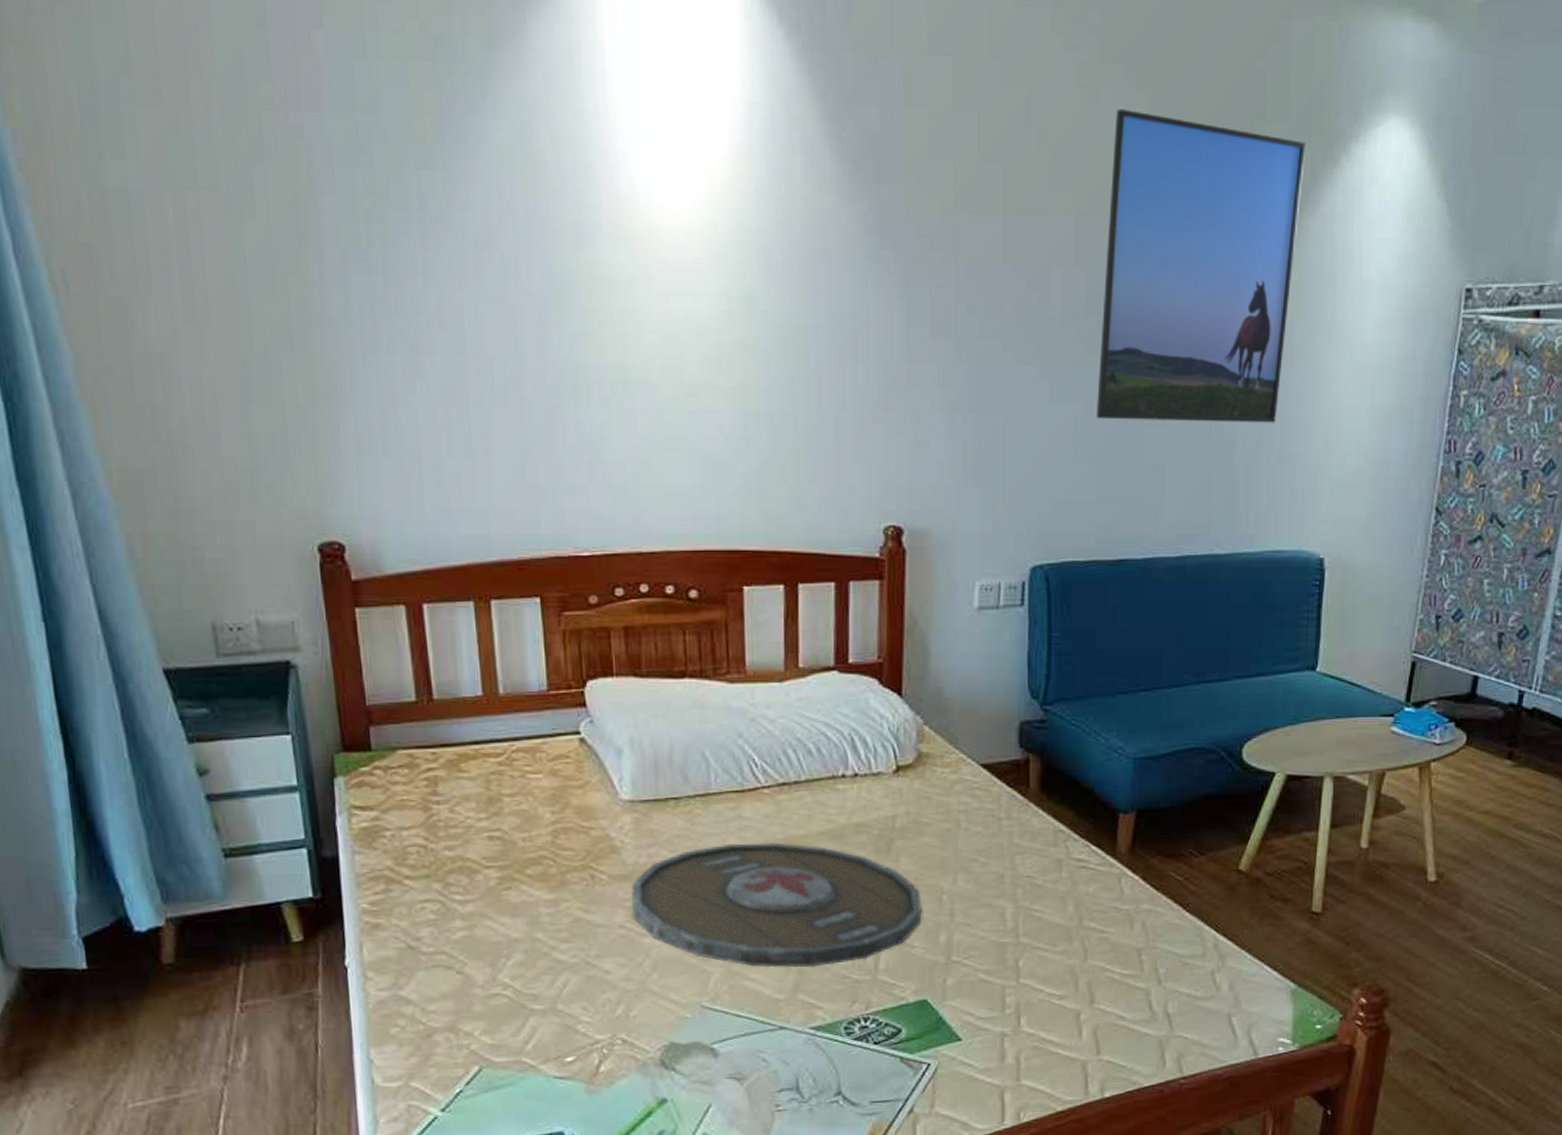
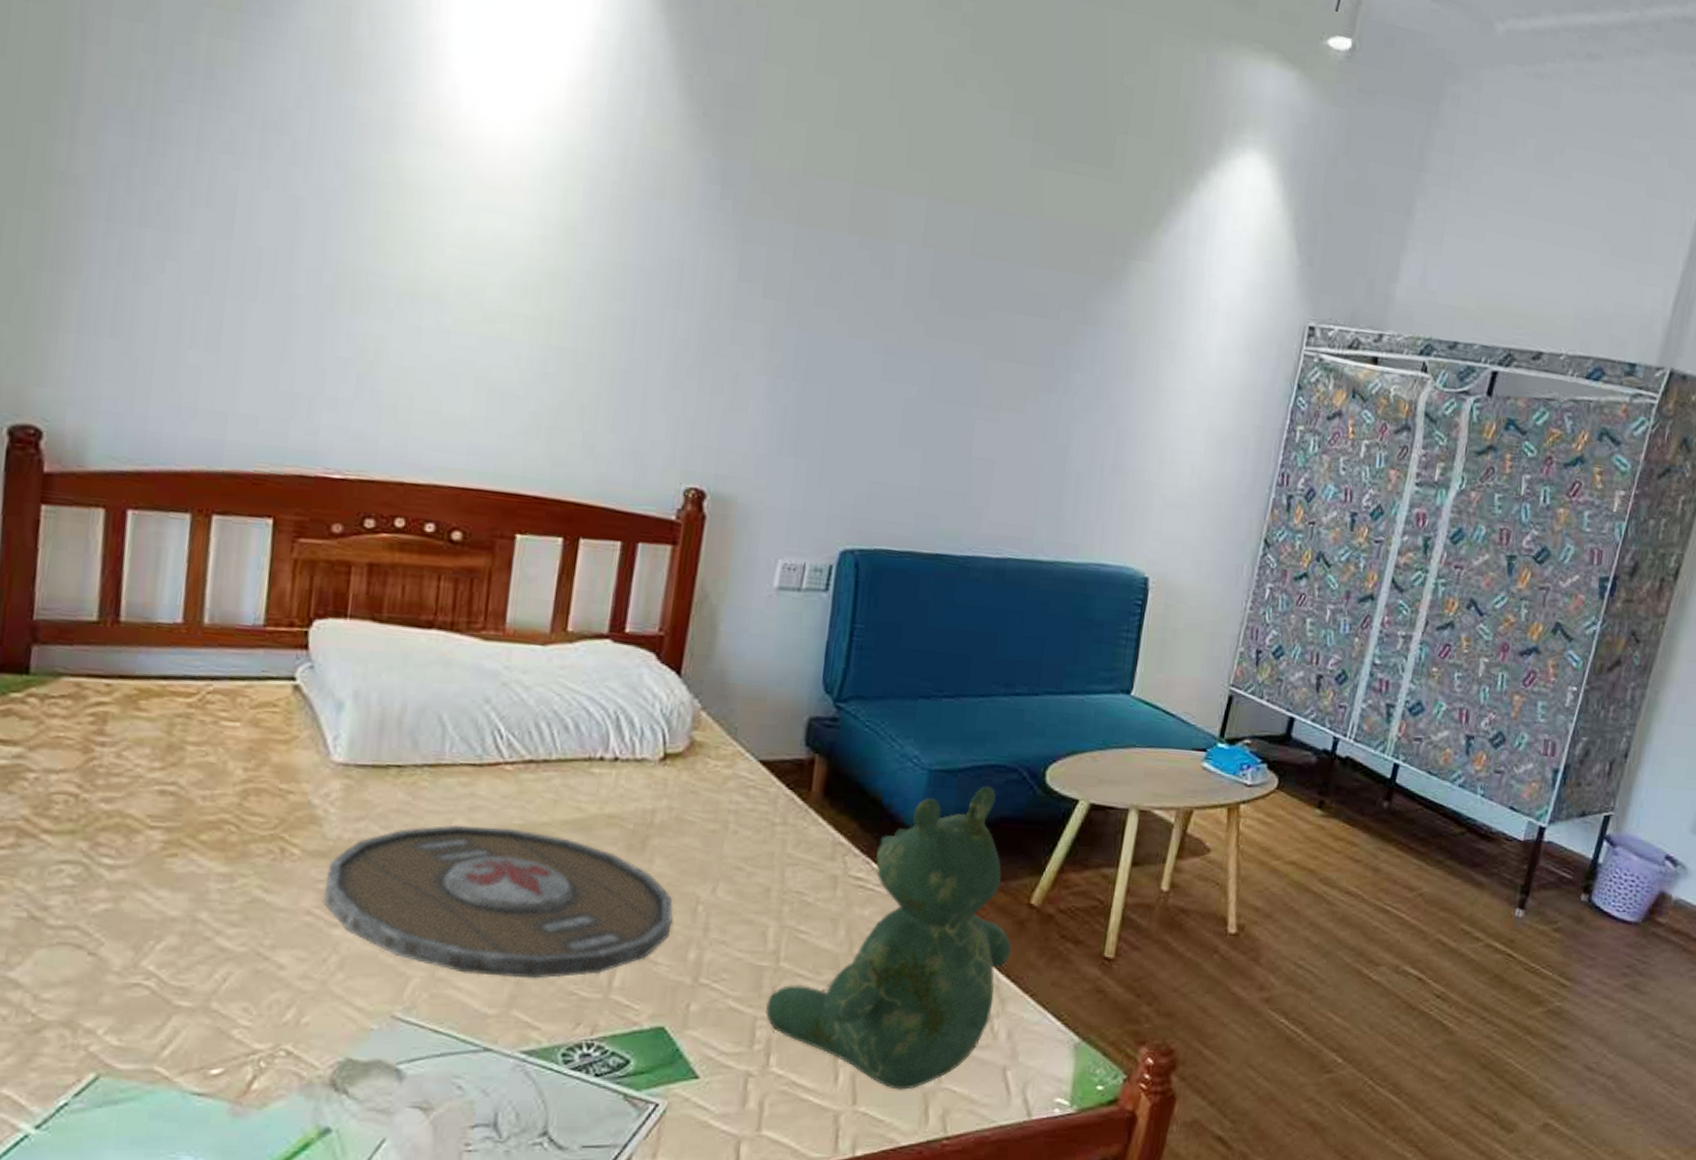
teddy bear: none [1012,767,1226,1040] -> present [766,785,1012,1090]
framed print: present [1097,108,1305,423] -> none [928,99,1166,433]

